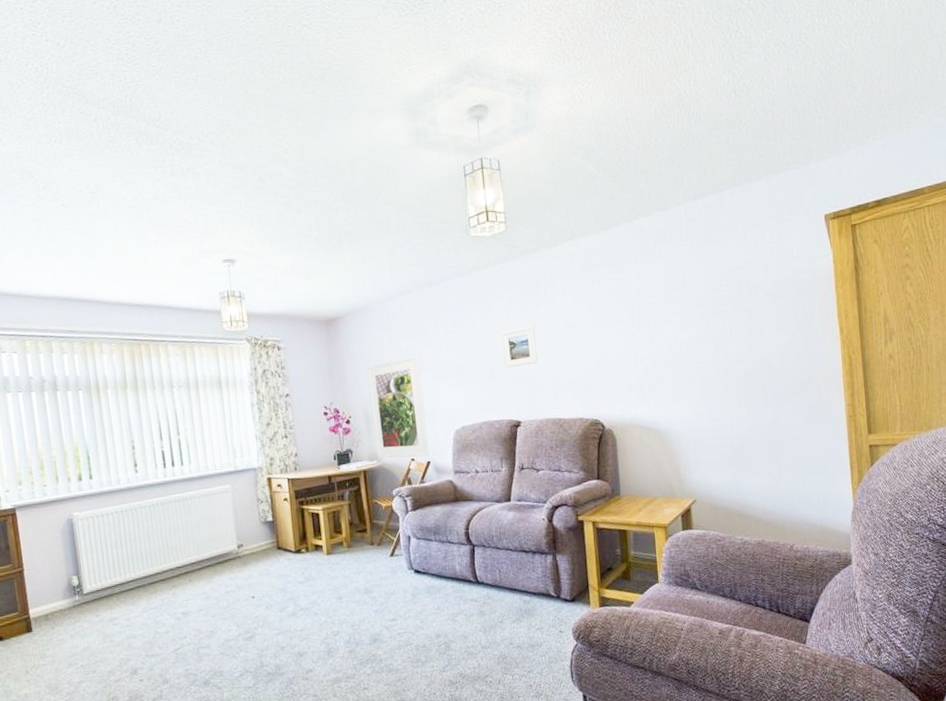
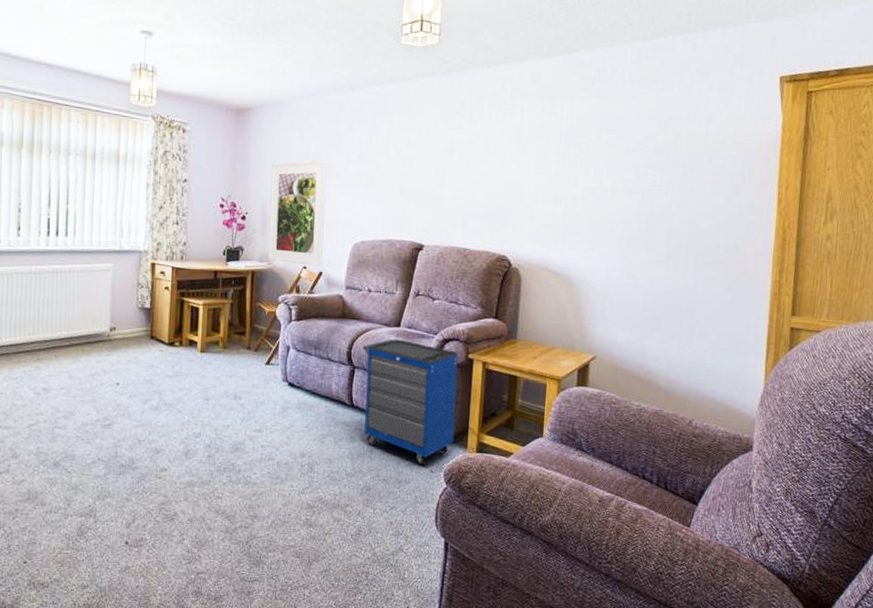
cabinet: none [478,512,577,628] -> present [362,338,459,466]
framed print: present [502,325,538,369] -> none [416,146,453,188]

